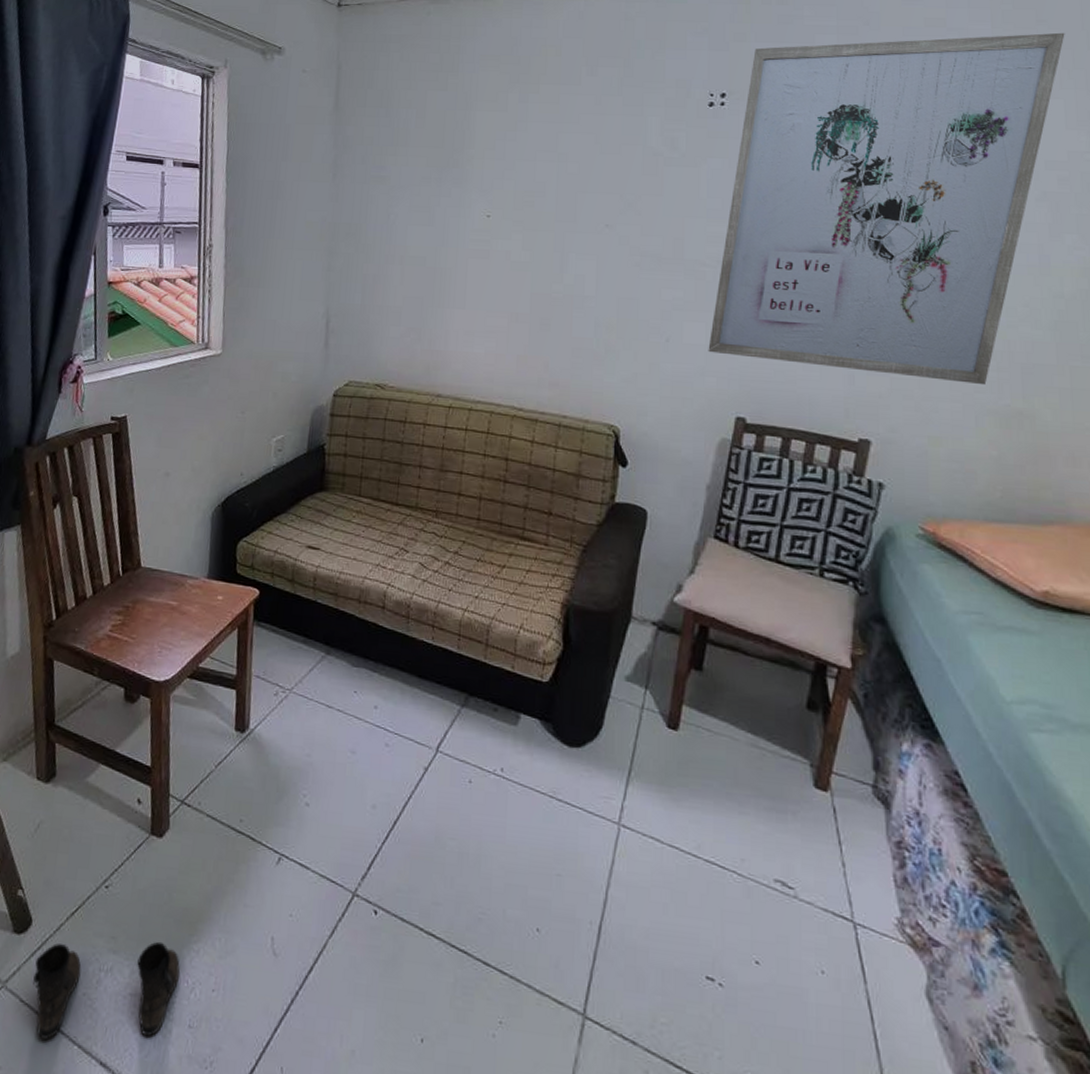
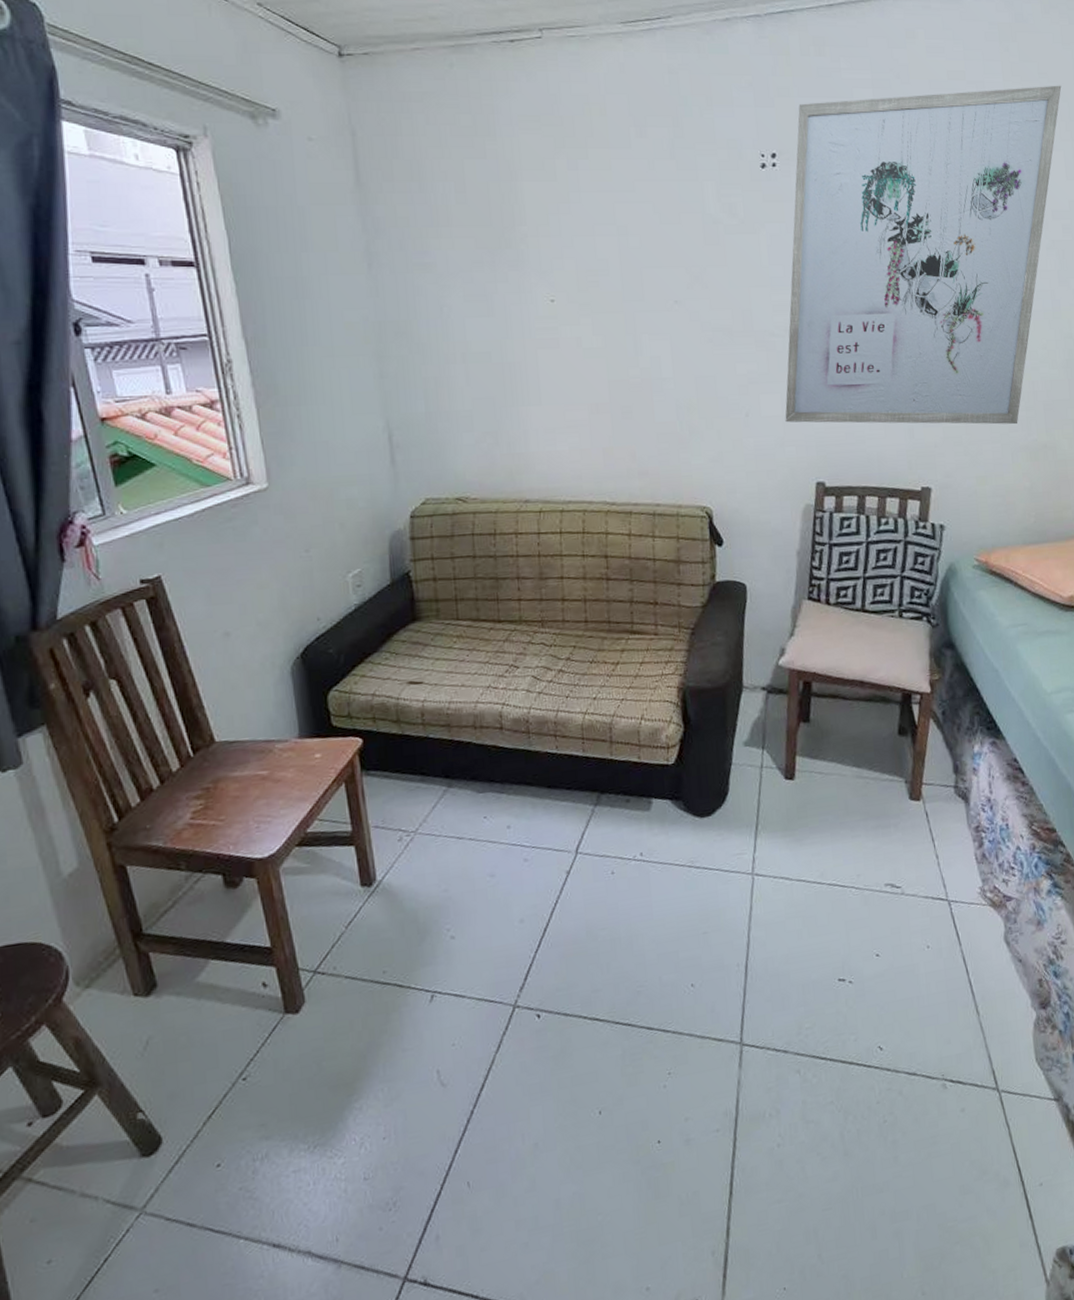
boots: present [33,941,180,1039] -> none [175,1111,345,1247]

